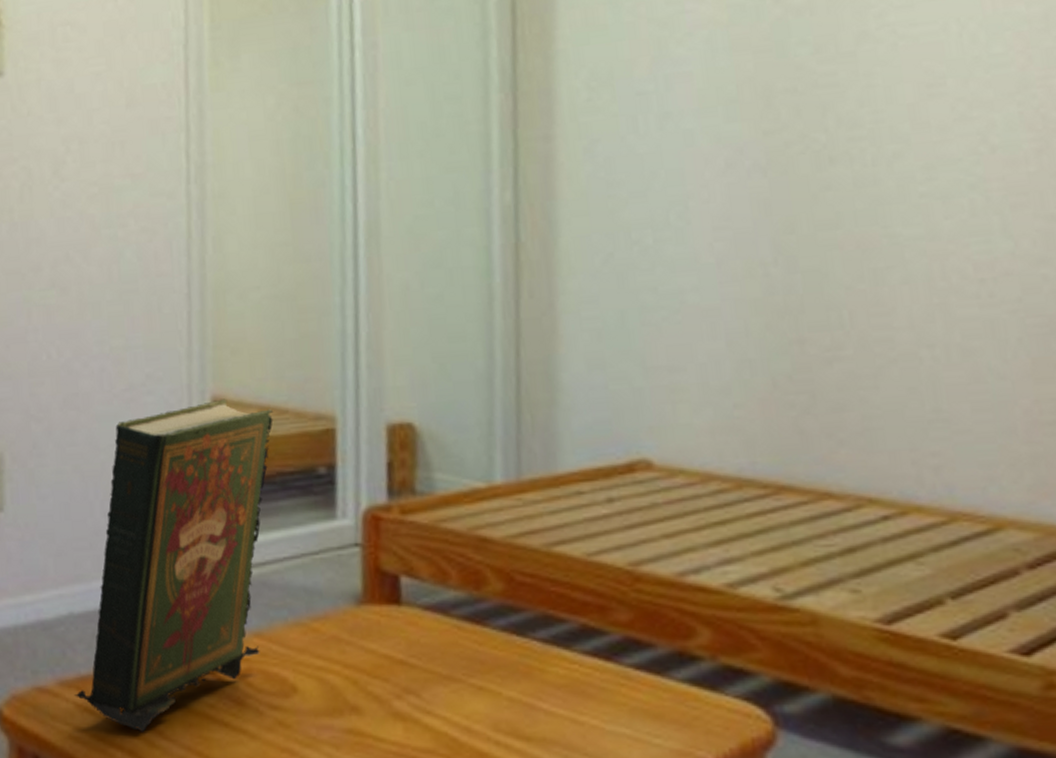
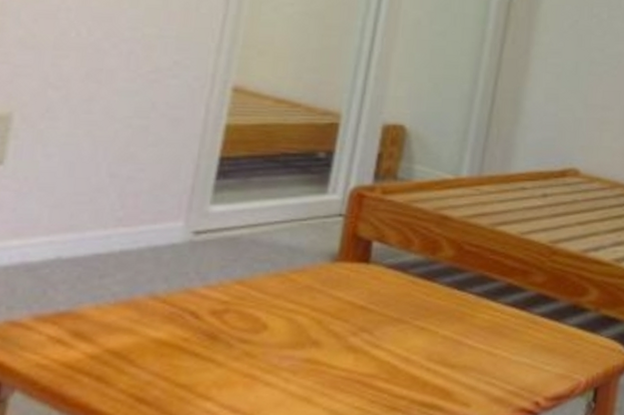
book: present [74,398,274,732] -> none [48,89,288,361]

